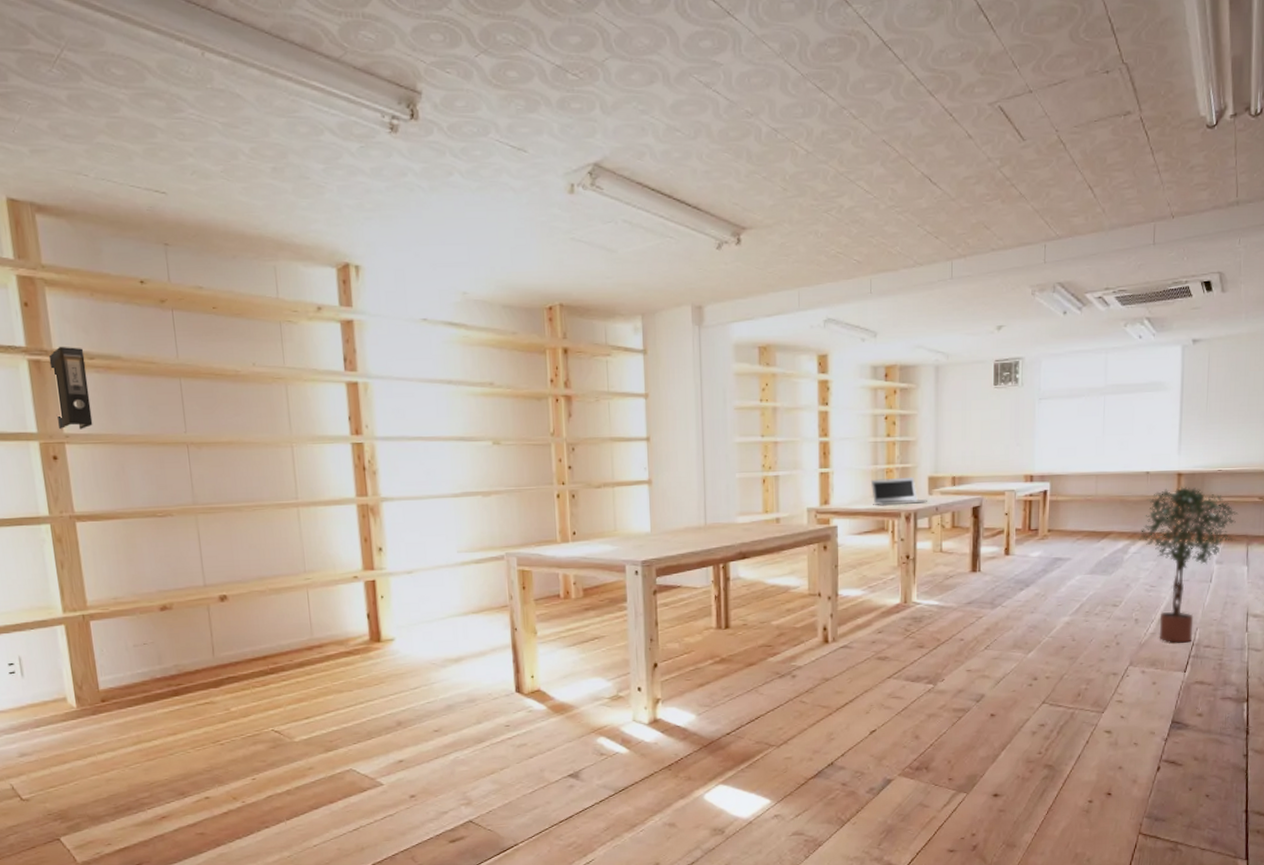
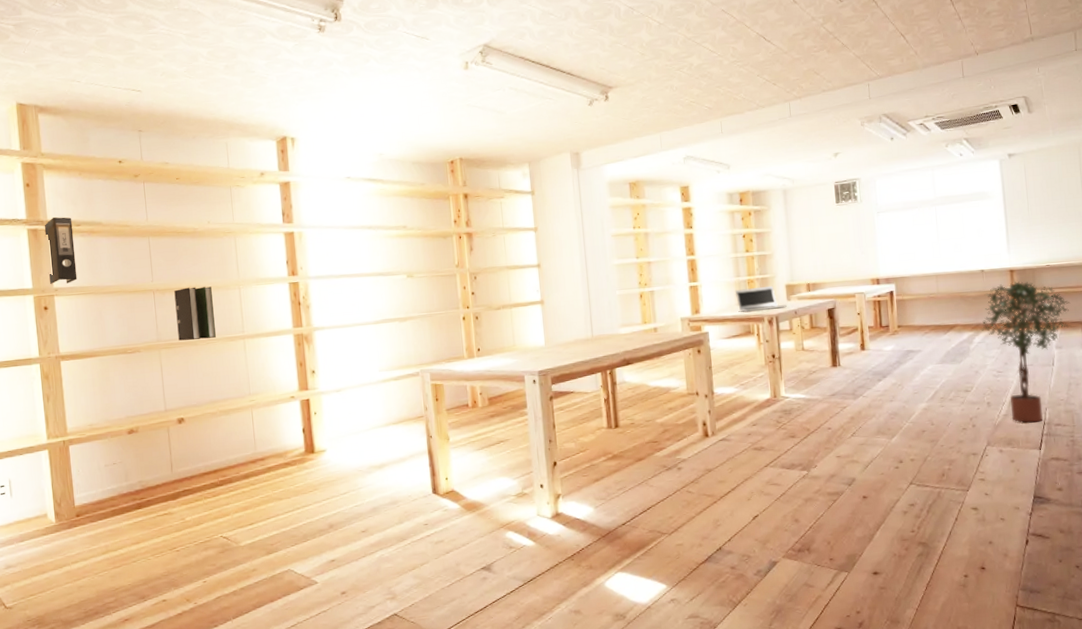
binder: none [212,441,264,506] -> present [174,286,216,341]

